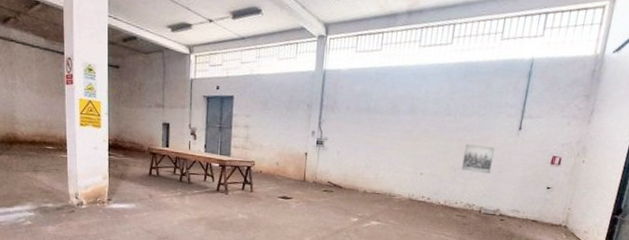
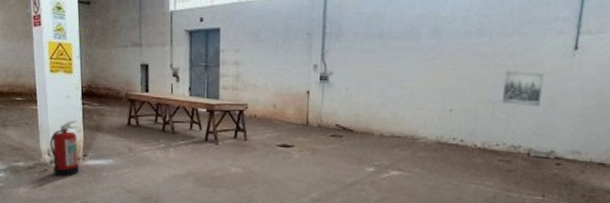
fire extinguisher: none [77,168,105,218] -> present [50,120,80,177]

